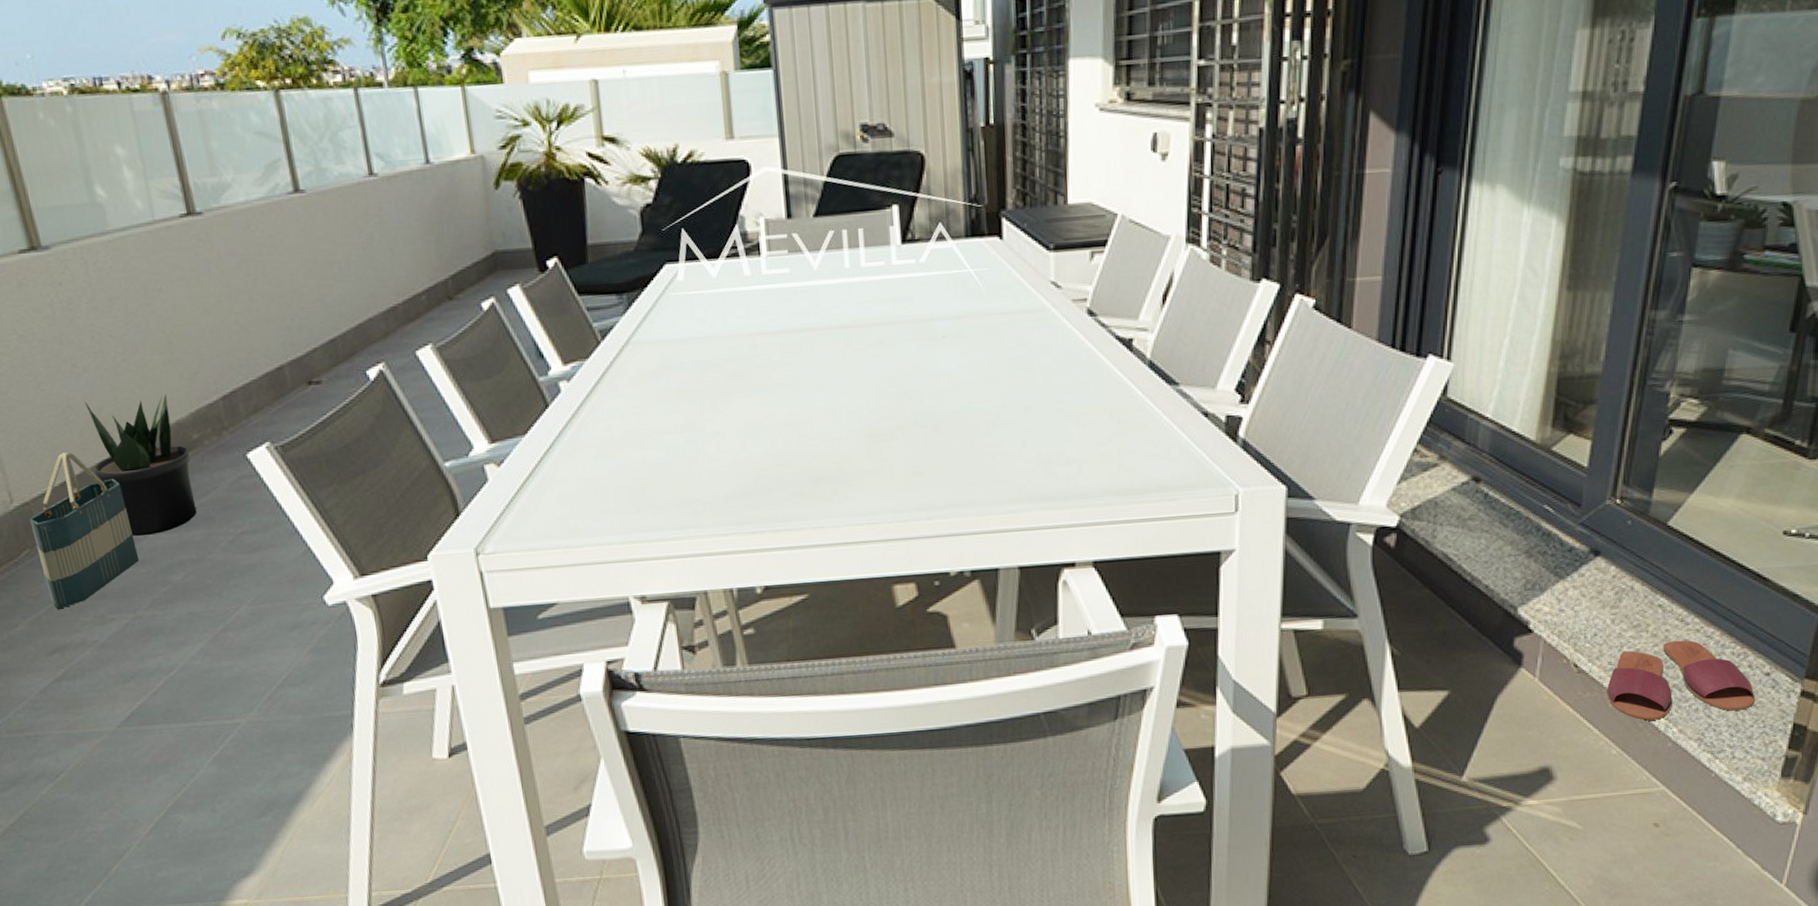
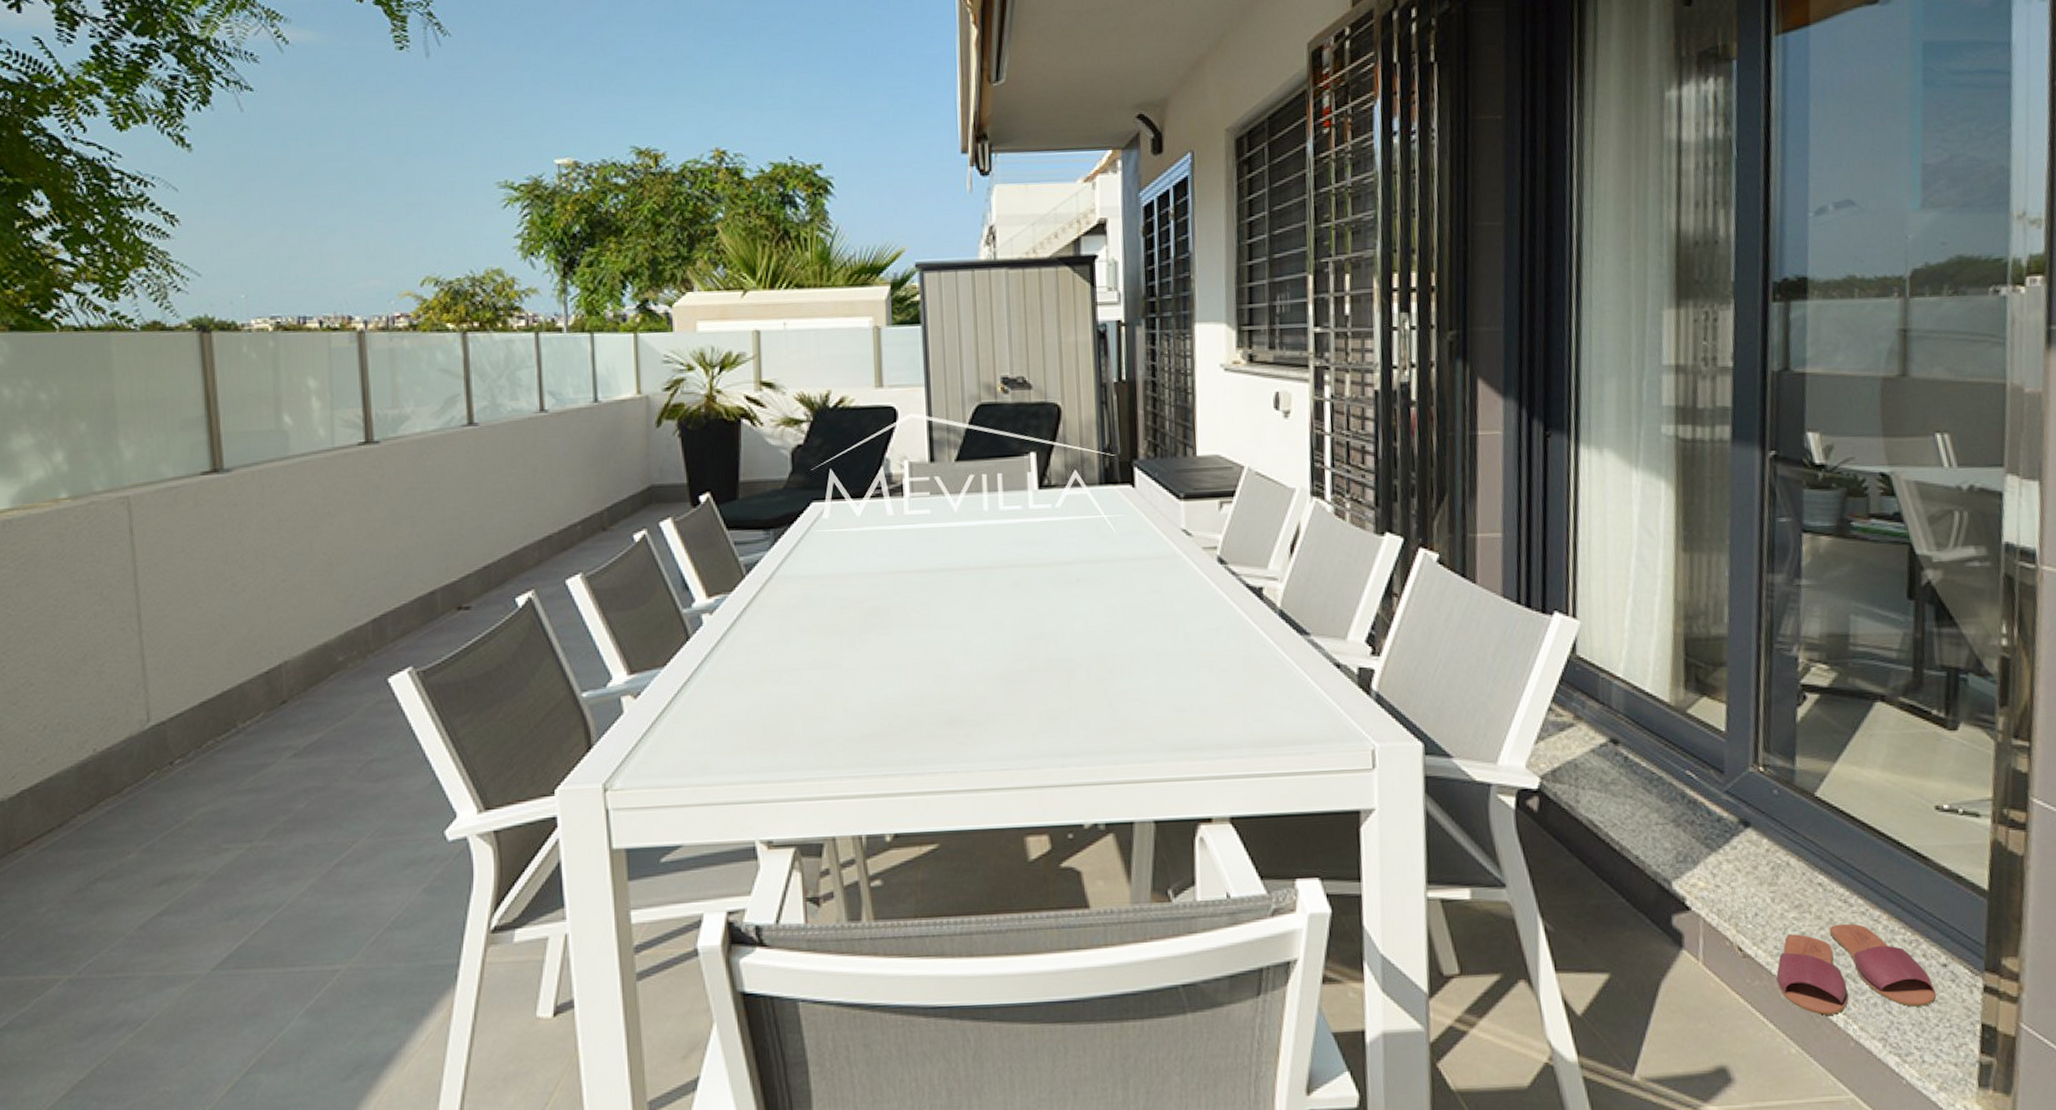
tote bag: present [29,452,140,609] -> none [162,671,265,837]
planter: present [84,394,197,537] -> none [235,615,332,761]

